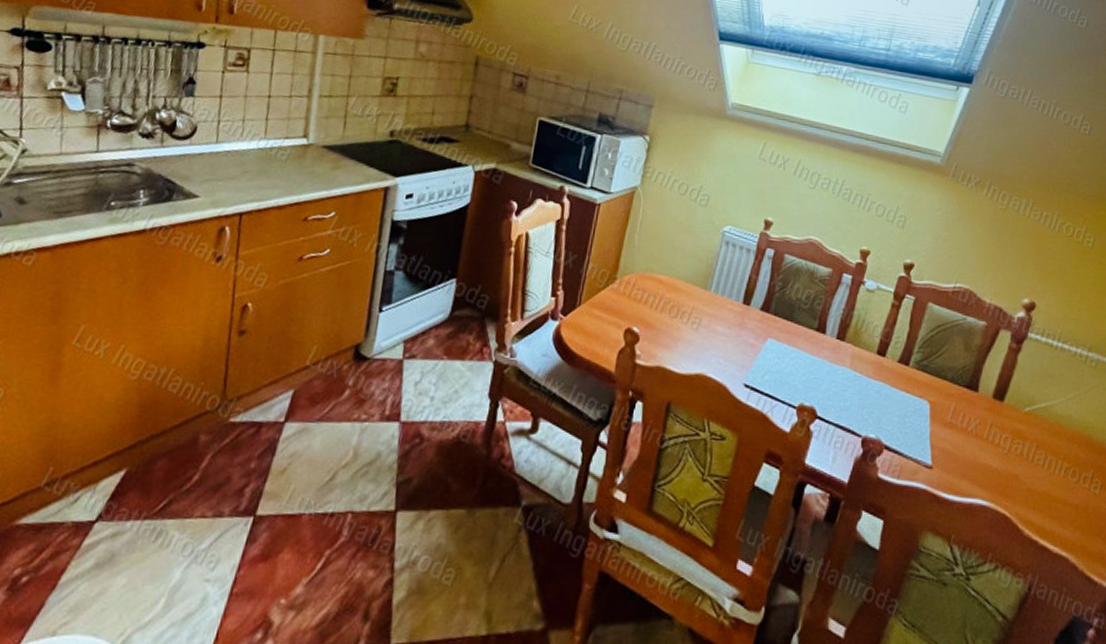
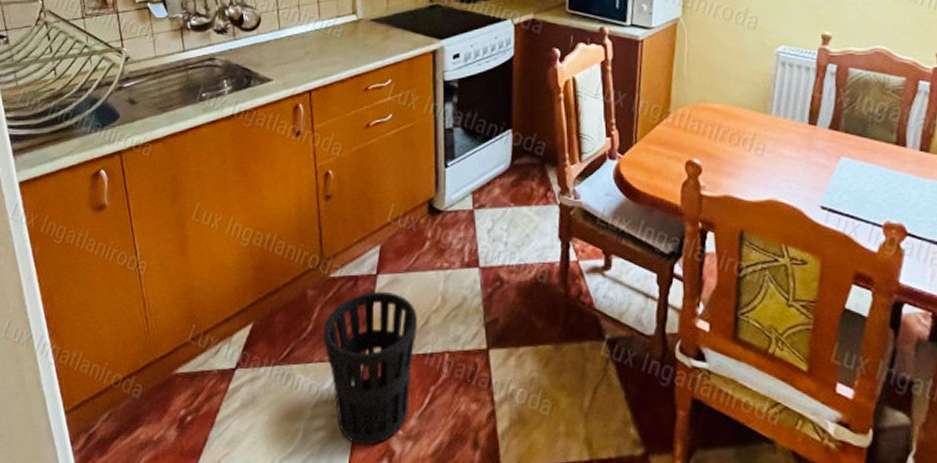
wastebasket: none [209,440,323,615] -> present [324,291,417,446]

